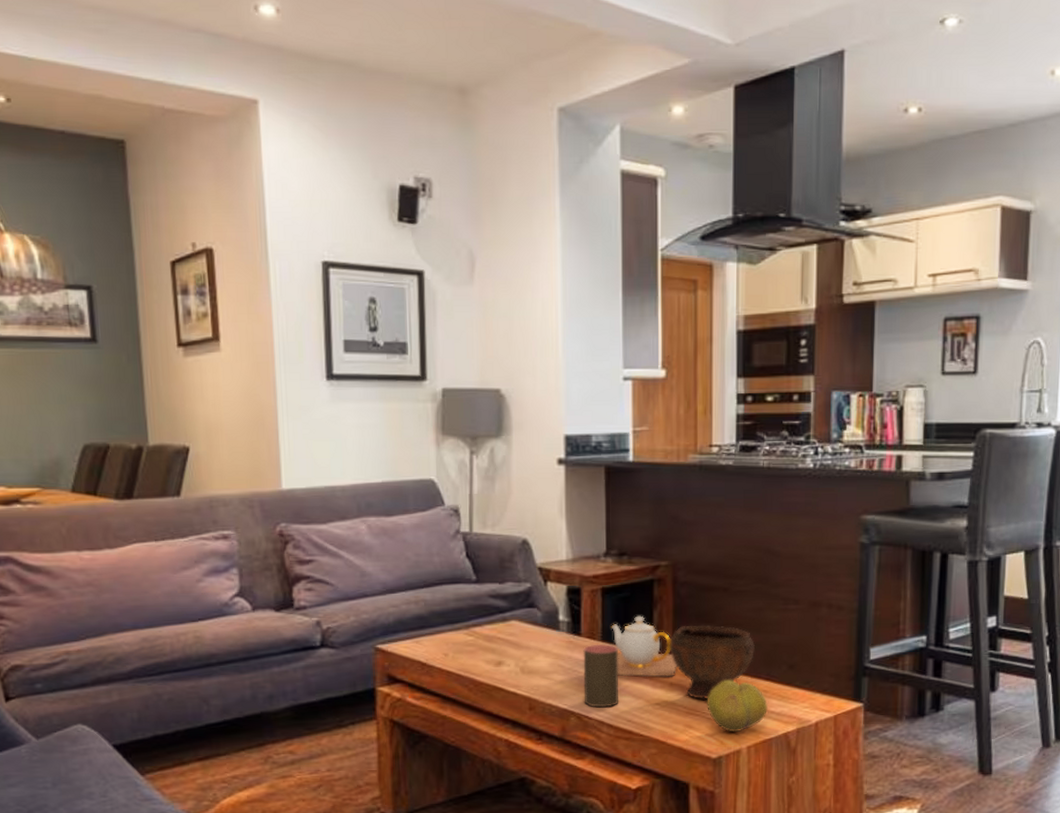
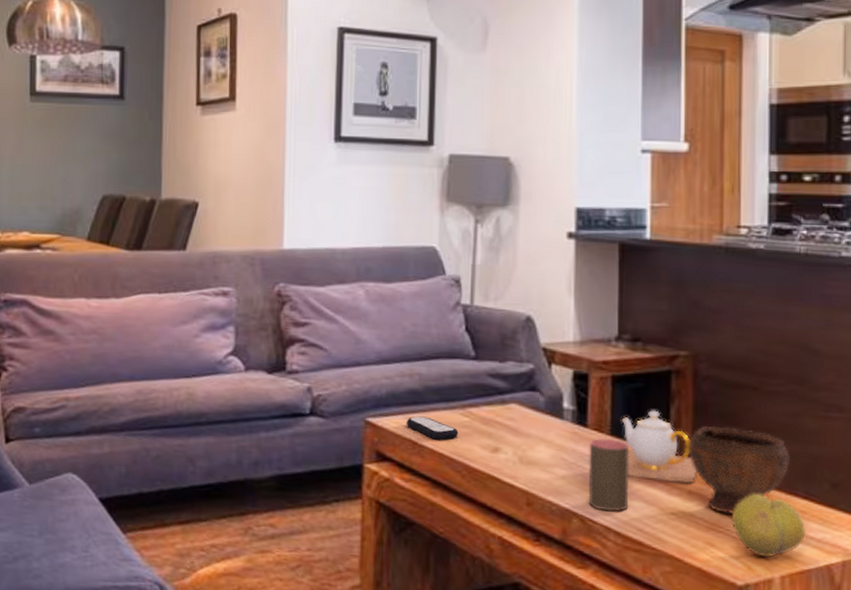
remote control: none [415,639,464,659] -> present [407,416,459,440]

